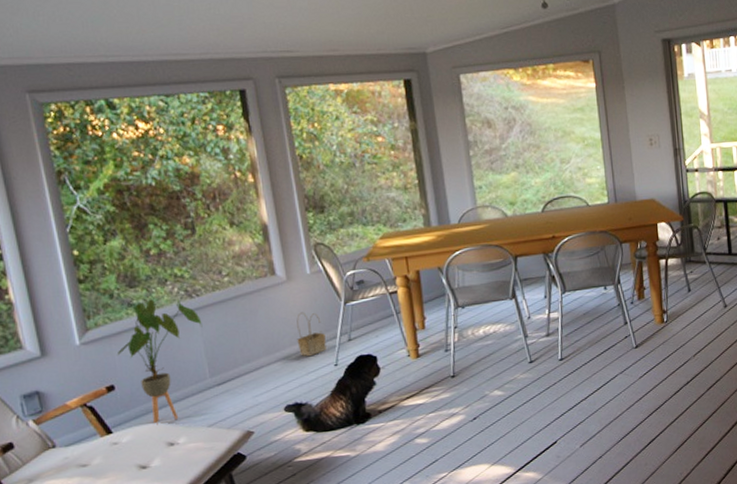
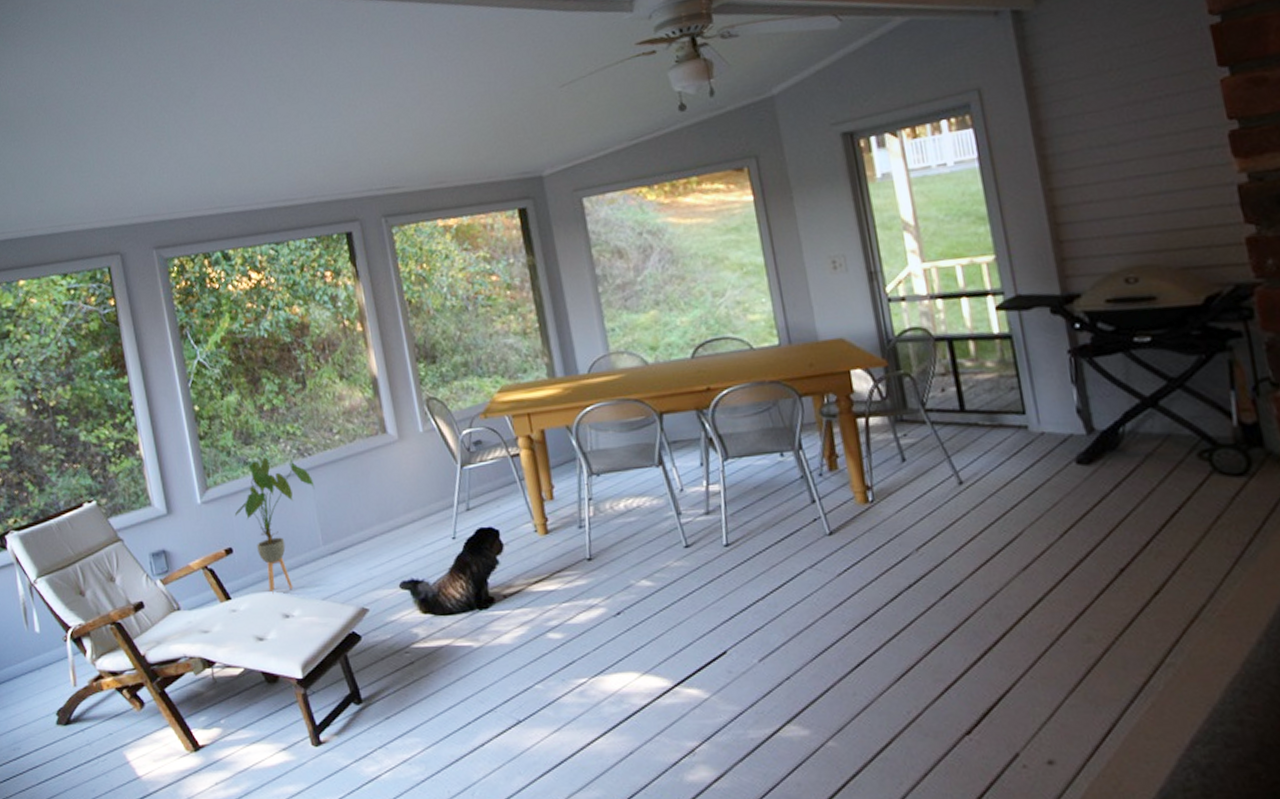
basket: present [296,312,326,357] -> none [410,475,443,527]

